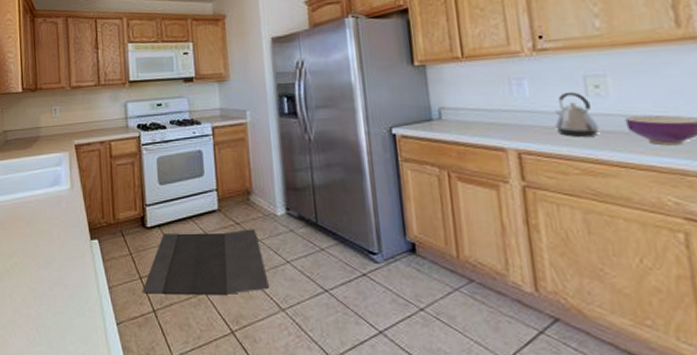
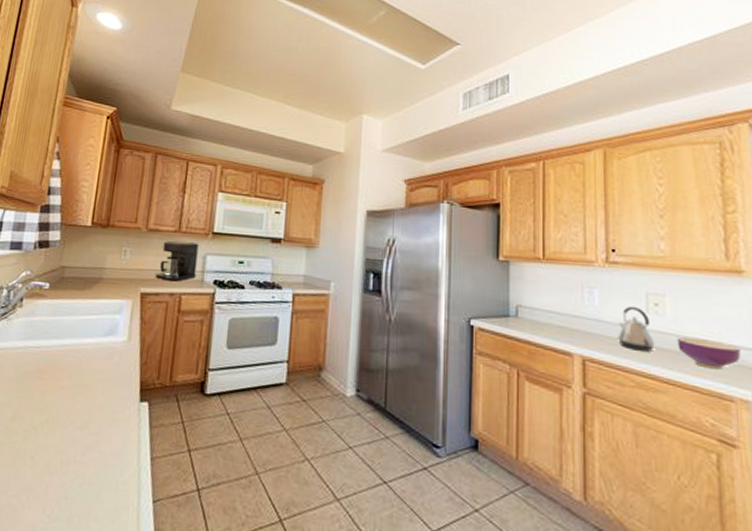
coffee maker: none [85,93,121,131] -> present [155,240,199,282]
floor mat: present [142,229,269,296] -> none [188,403,327,479]

